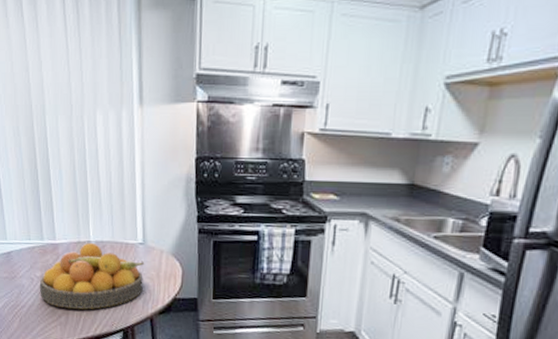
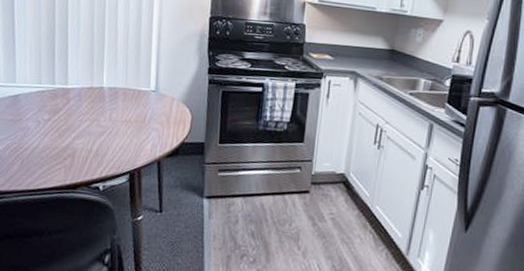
fruit bowl: present [39,242,145,310] -> none [45,88,156,153]

